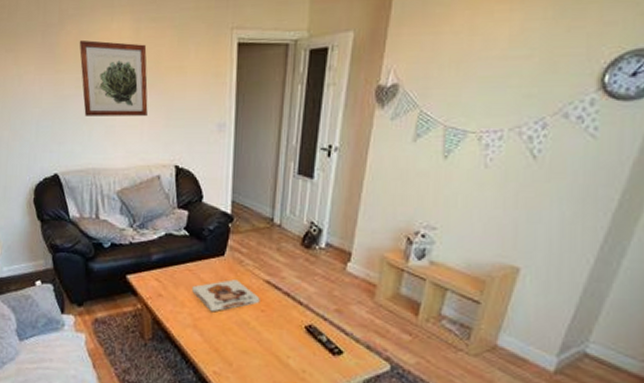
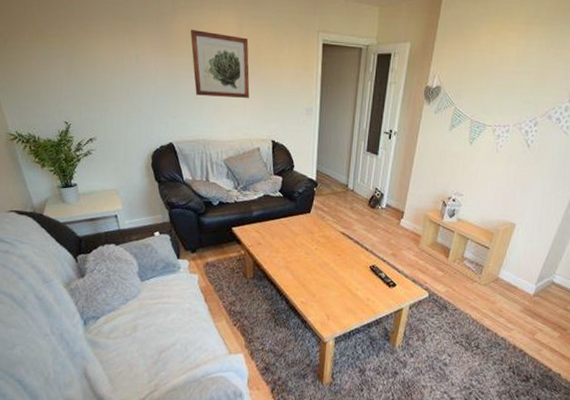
board game: present [192,279,260,312] -> none [285,231,337,257]

